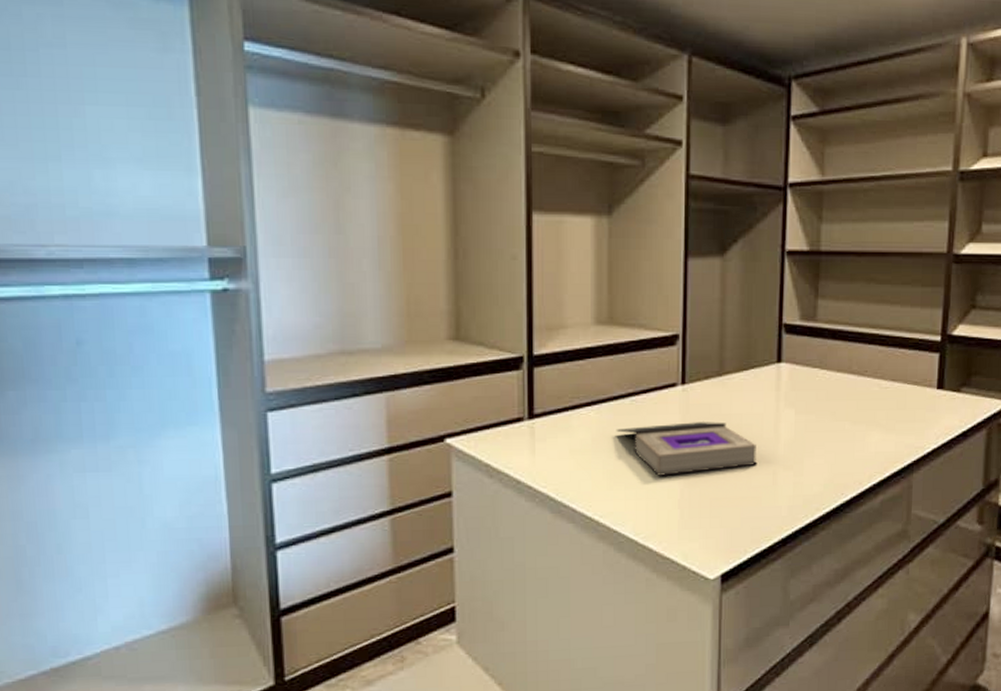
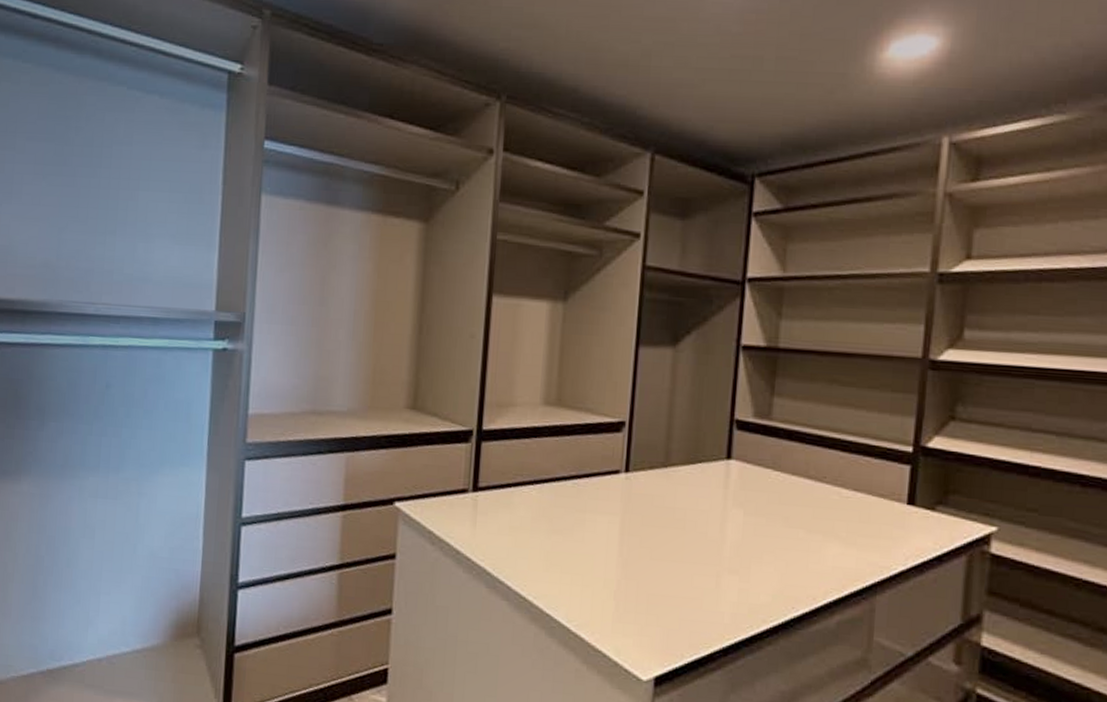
book safe: present [616,421,757,476] -> none [556,510,700,565]

